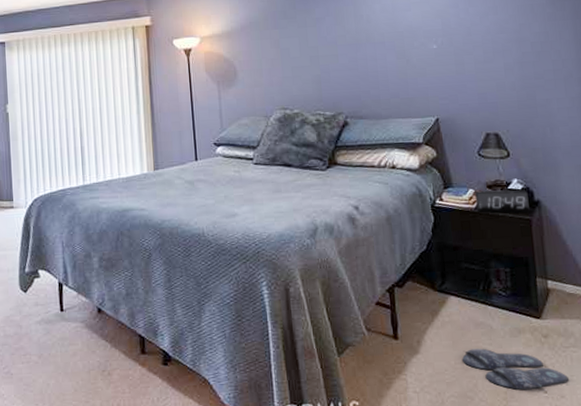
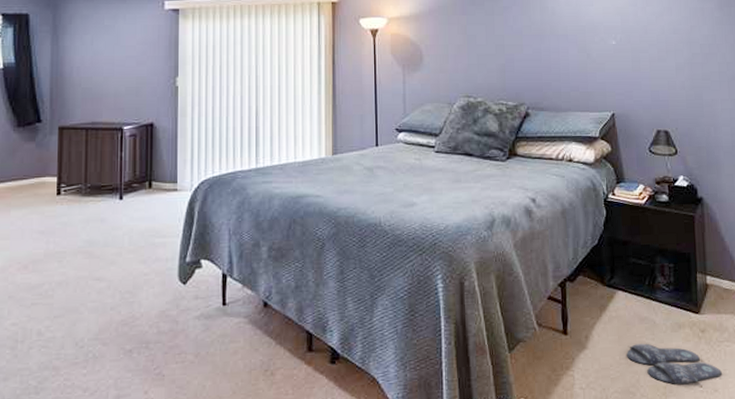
alarm clock: present [475,189,530,213] -> none [644,186,693,210]

